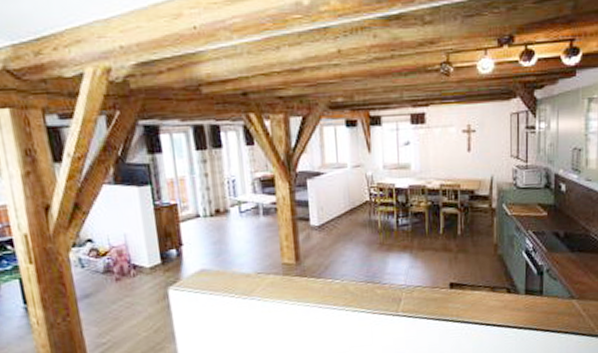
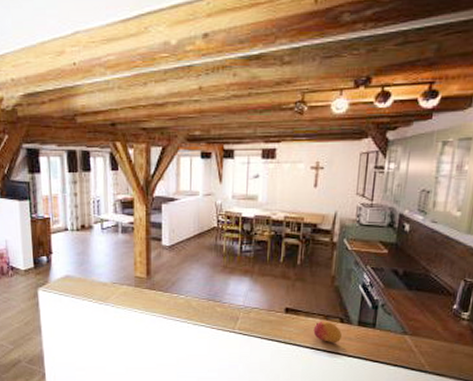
fruit: none [481,292,511,316] -> present [313,321,343,342]

